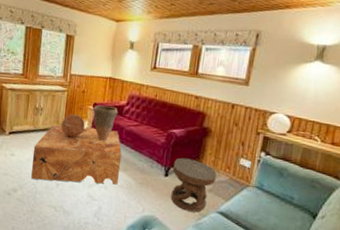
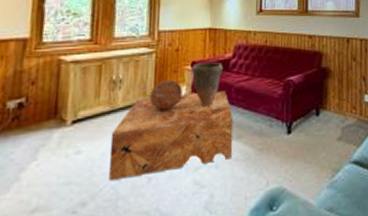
carved stool: present [171,157,217,212] -> none [296,106,344,171]

